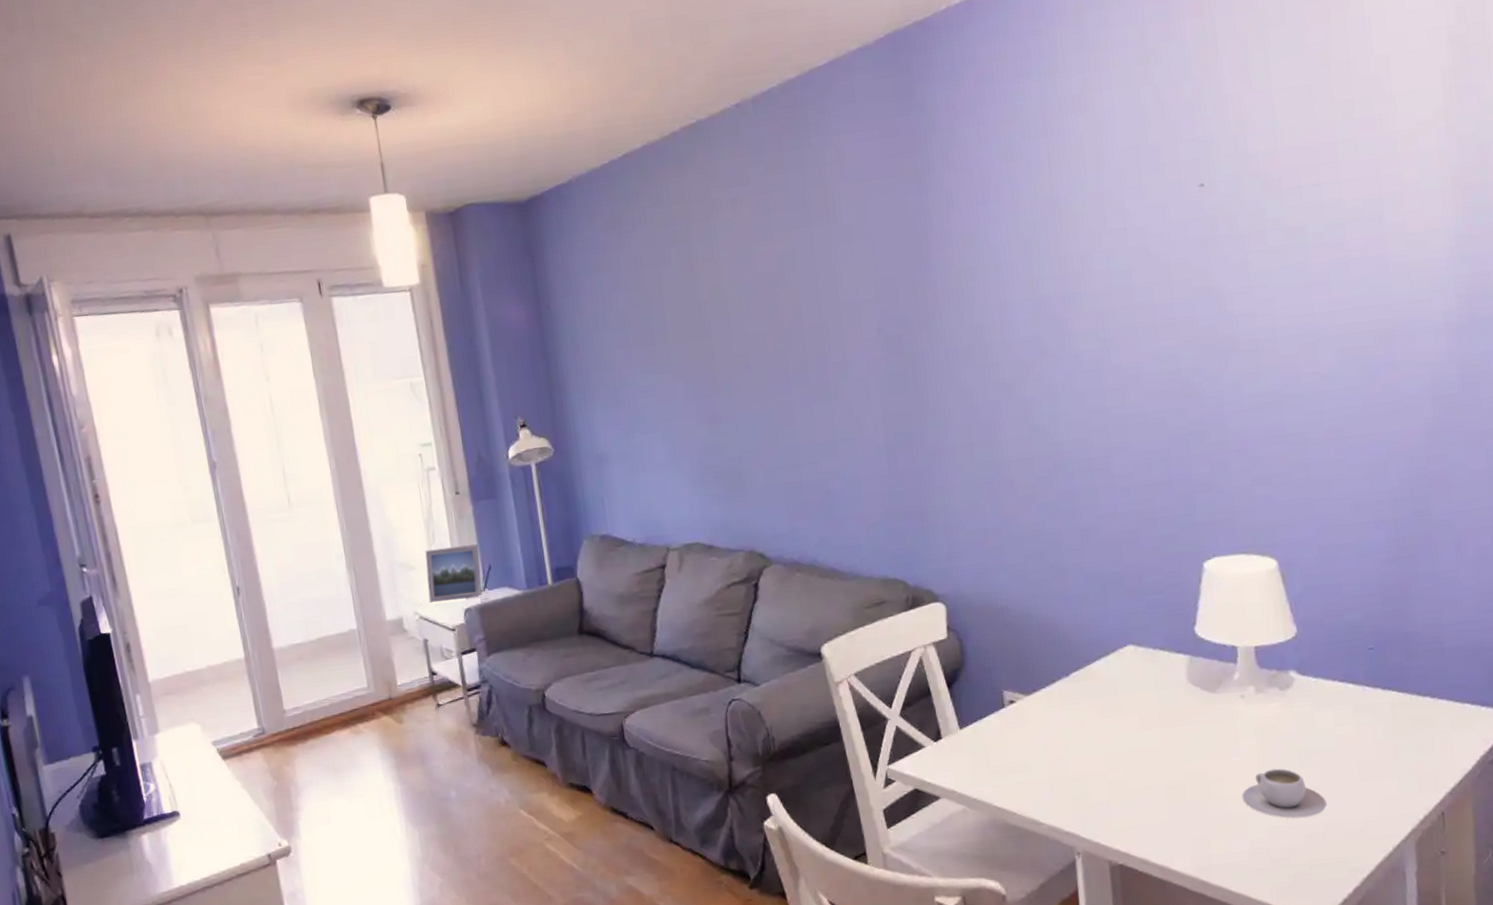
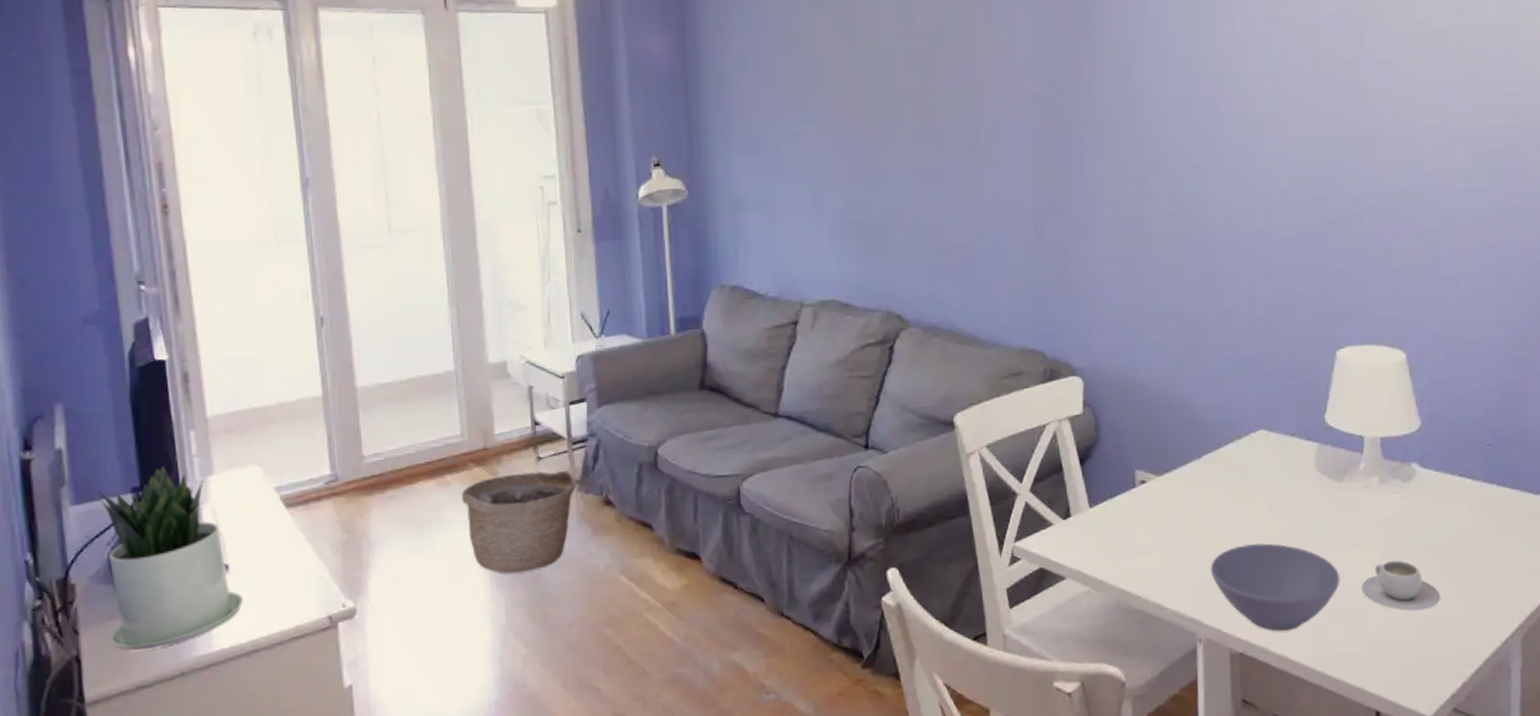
planter: none [64,727,194,890] -> present [97,466,243,651]
basket: none [372,715,474,811] -> present [461,470,576,573]
picture frame: present [425,544,482,604] -> none [537,287,598,348]
bowl: none [1085,756,1220,843] -> present [1210,543,1340,631]

